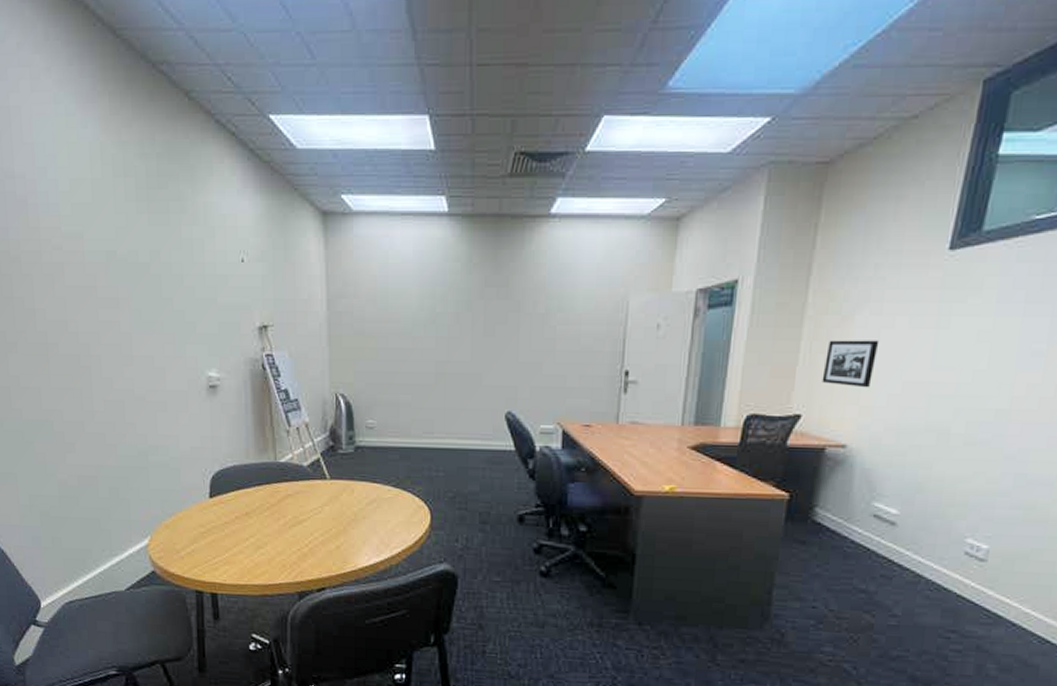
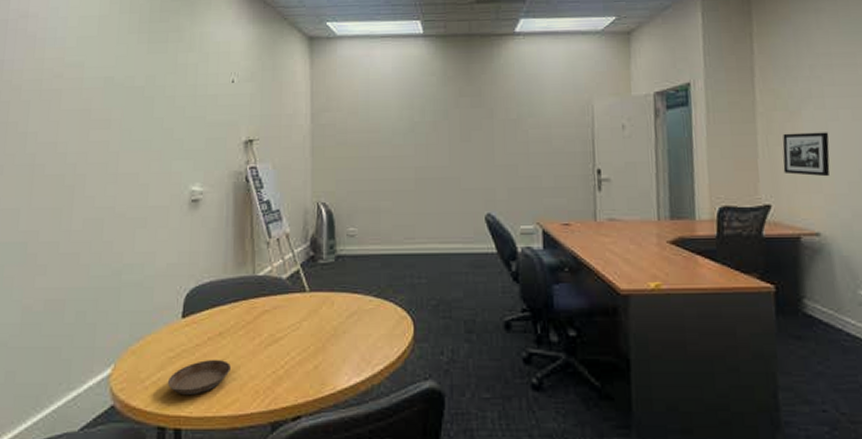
saucer: none [201,535,260,565] -> present [167,359,232,394]

